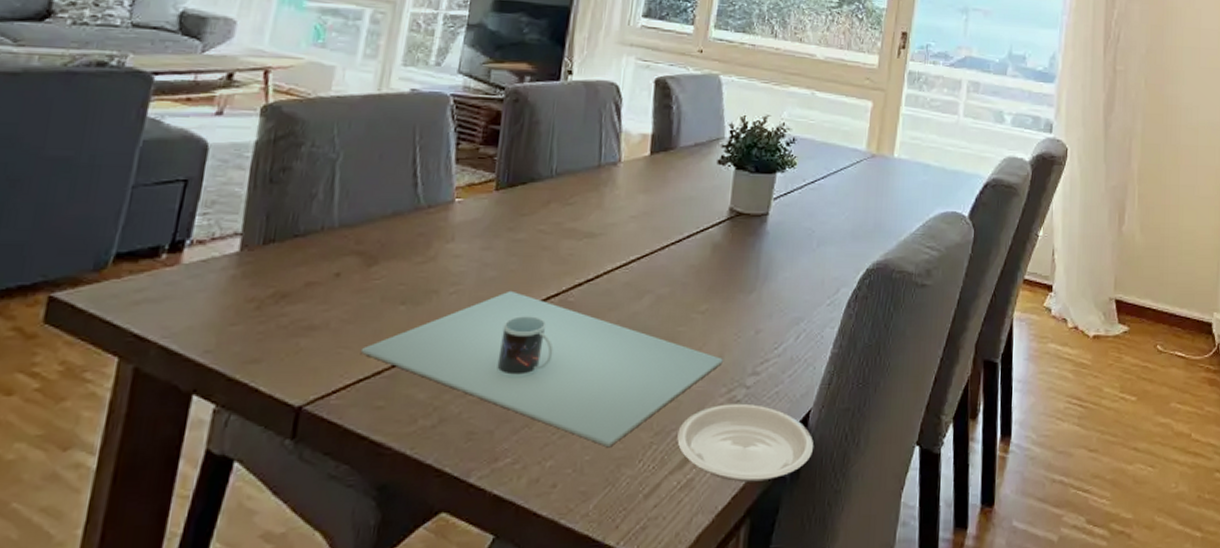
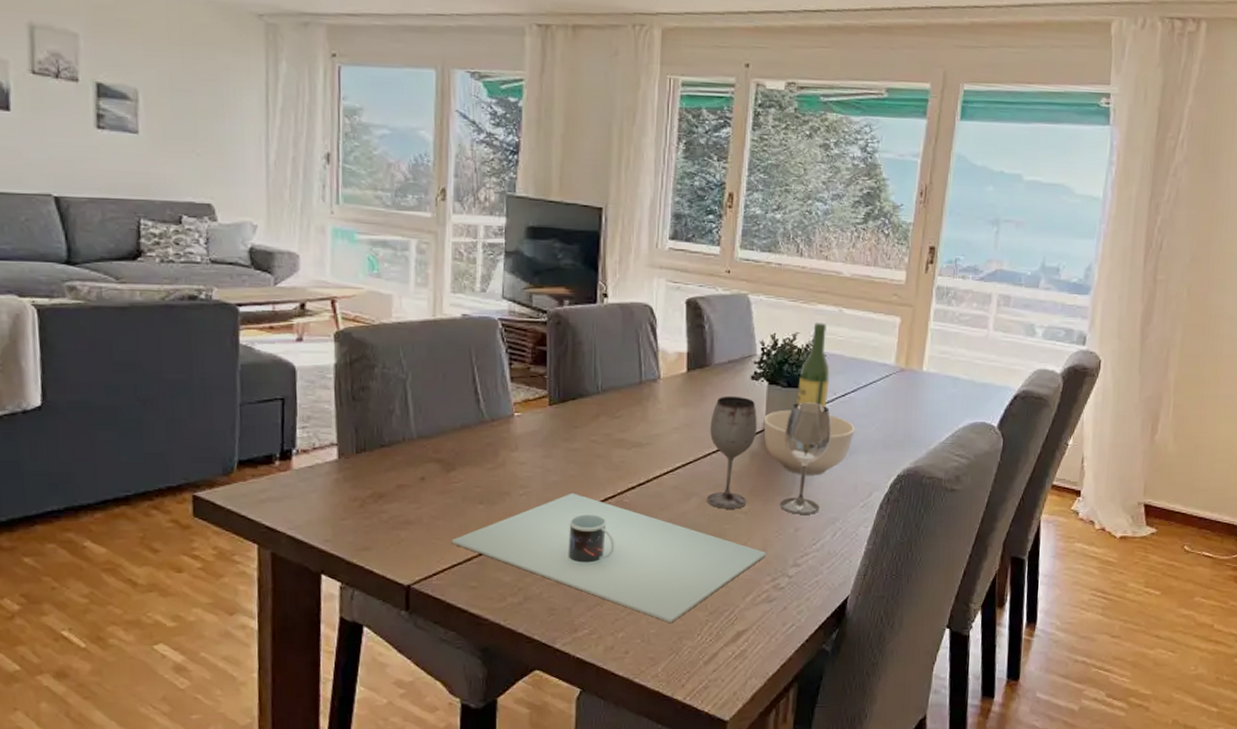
wineglass: none [660,181,800,314] -> present [706,396,832,514]
plate: present [677,403,814,482] -> none [729,590,853,654]
bowl: none [727,197,824,270] -> present [763,410,855,475]
wine bottle: none [764,105,800,195] -> present [797,322,830,408]

